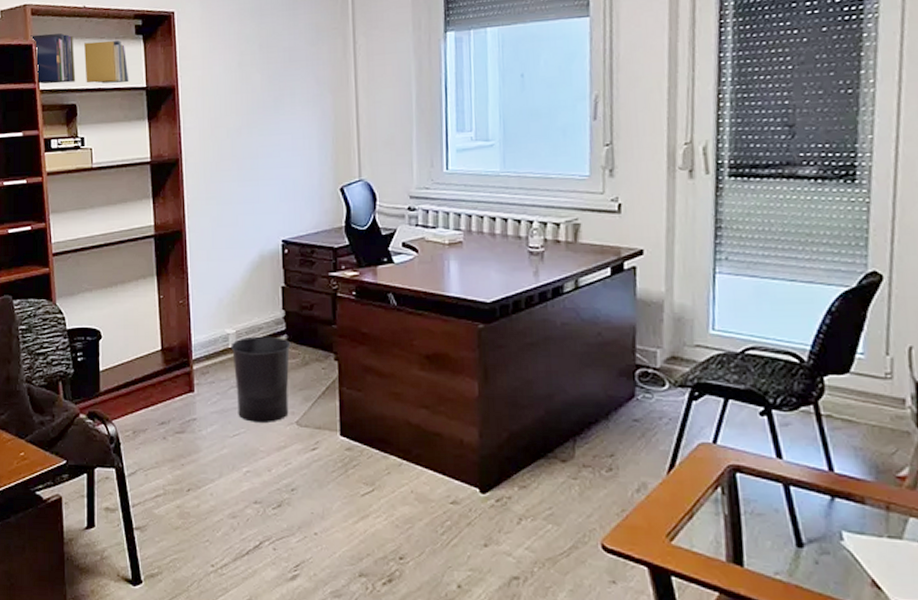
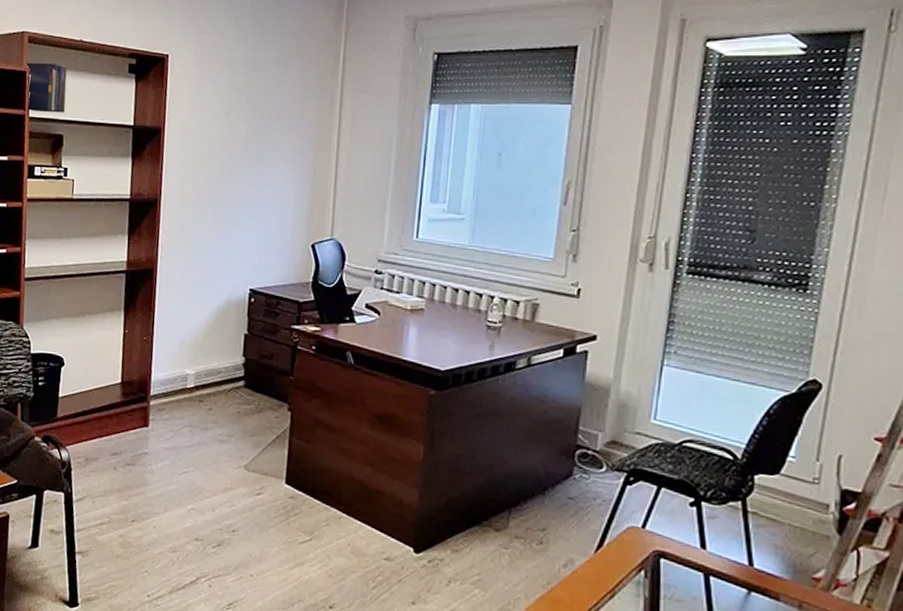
books: present [84,40,129,84] -> none [75,75,118,119]
waste bin: present [230,336,291,422] -> none [188,379,247,464]

